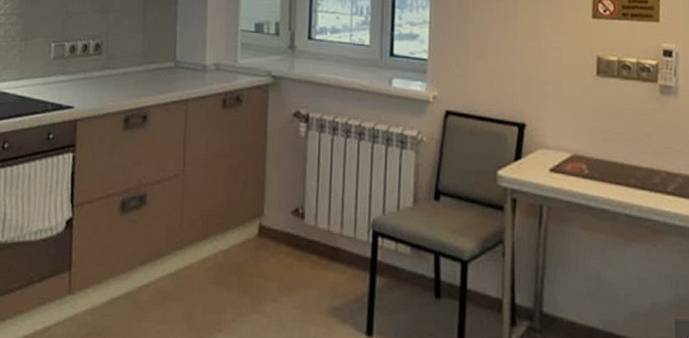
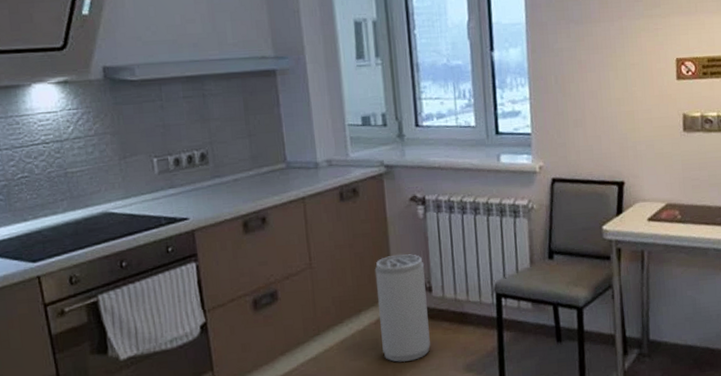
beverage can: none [244,172,299,295] -> present [374,254,430,363]

